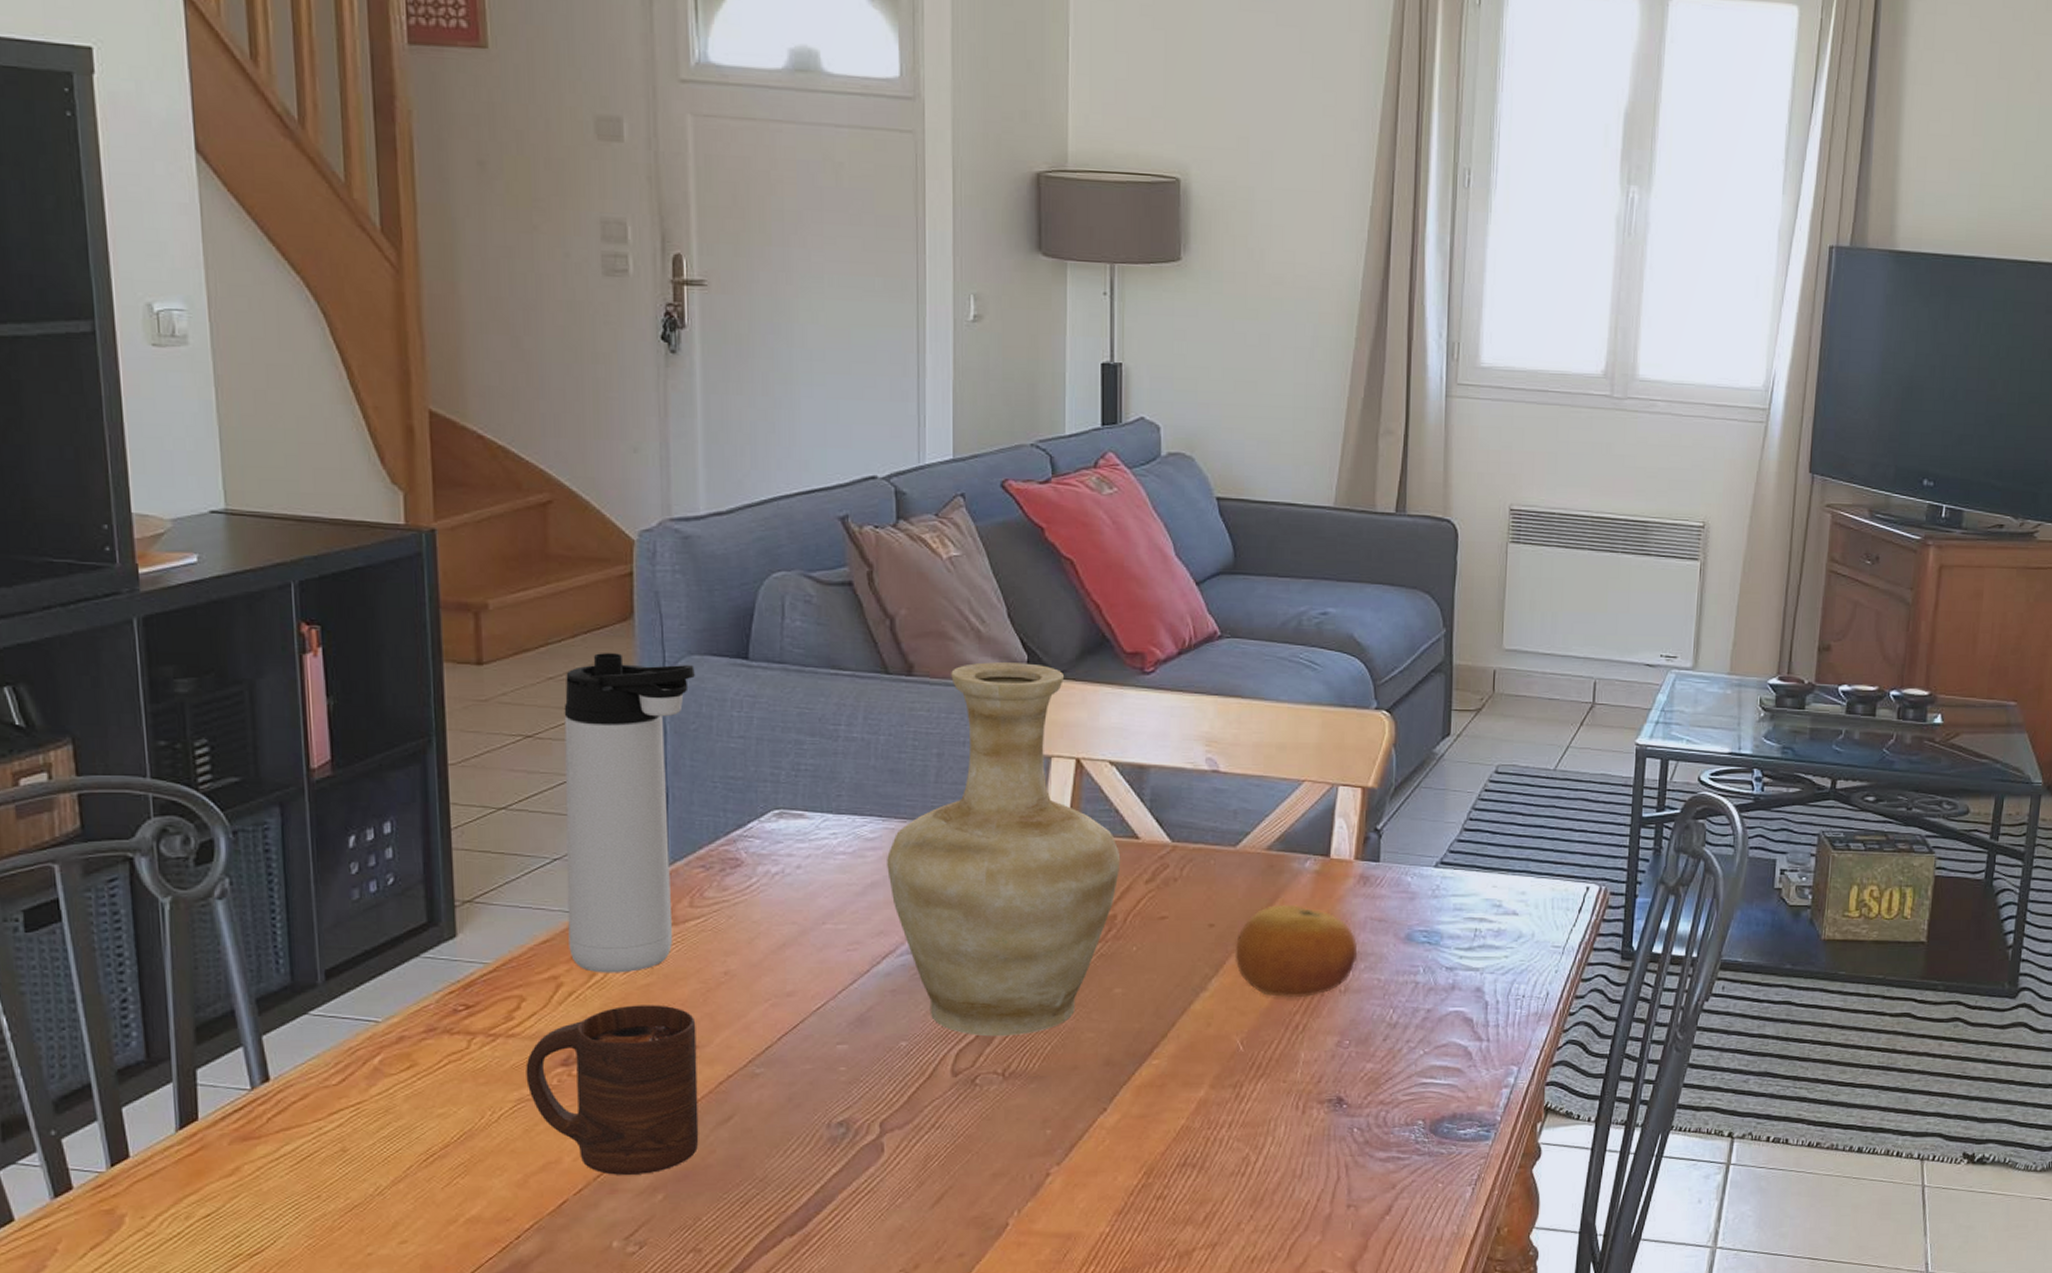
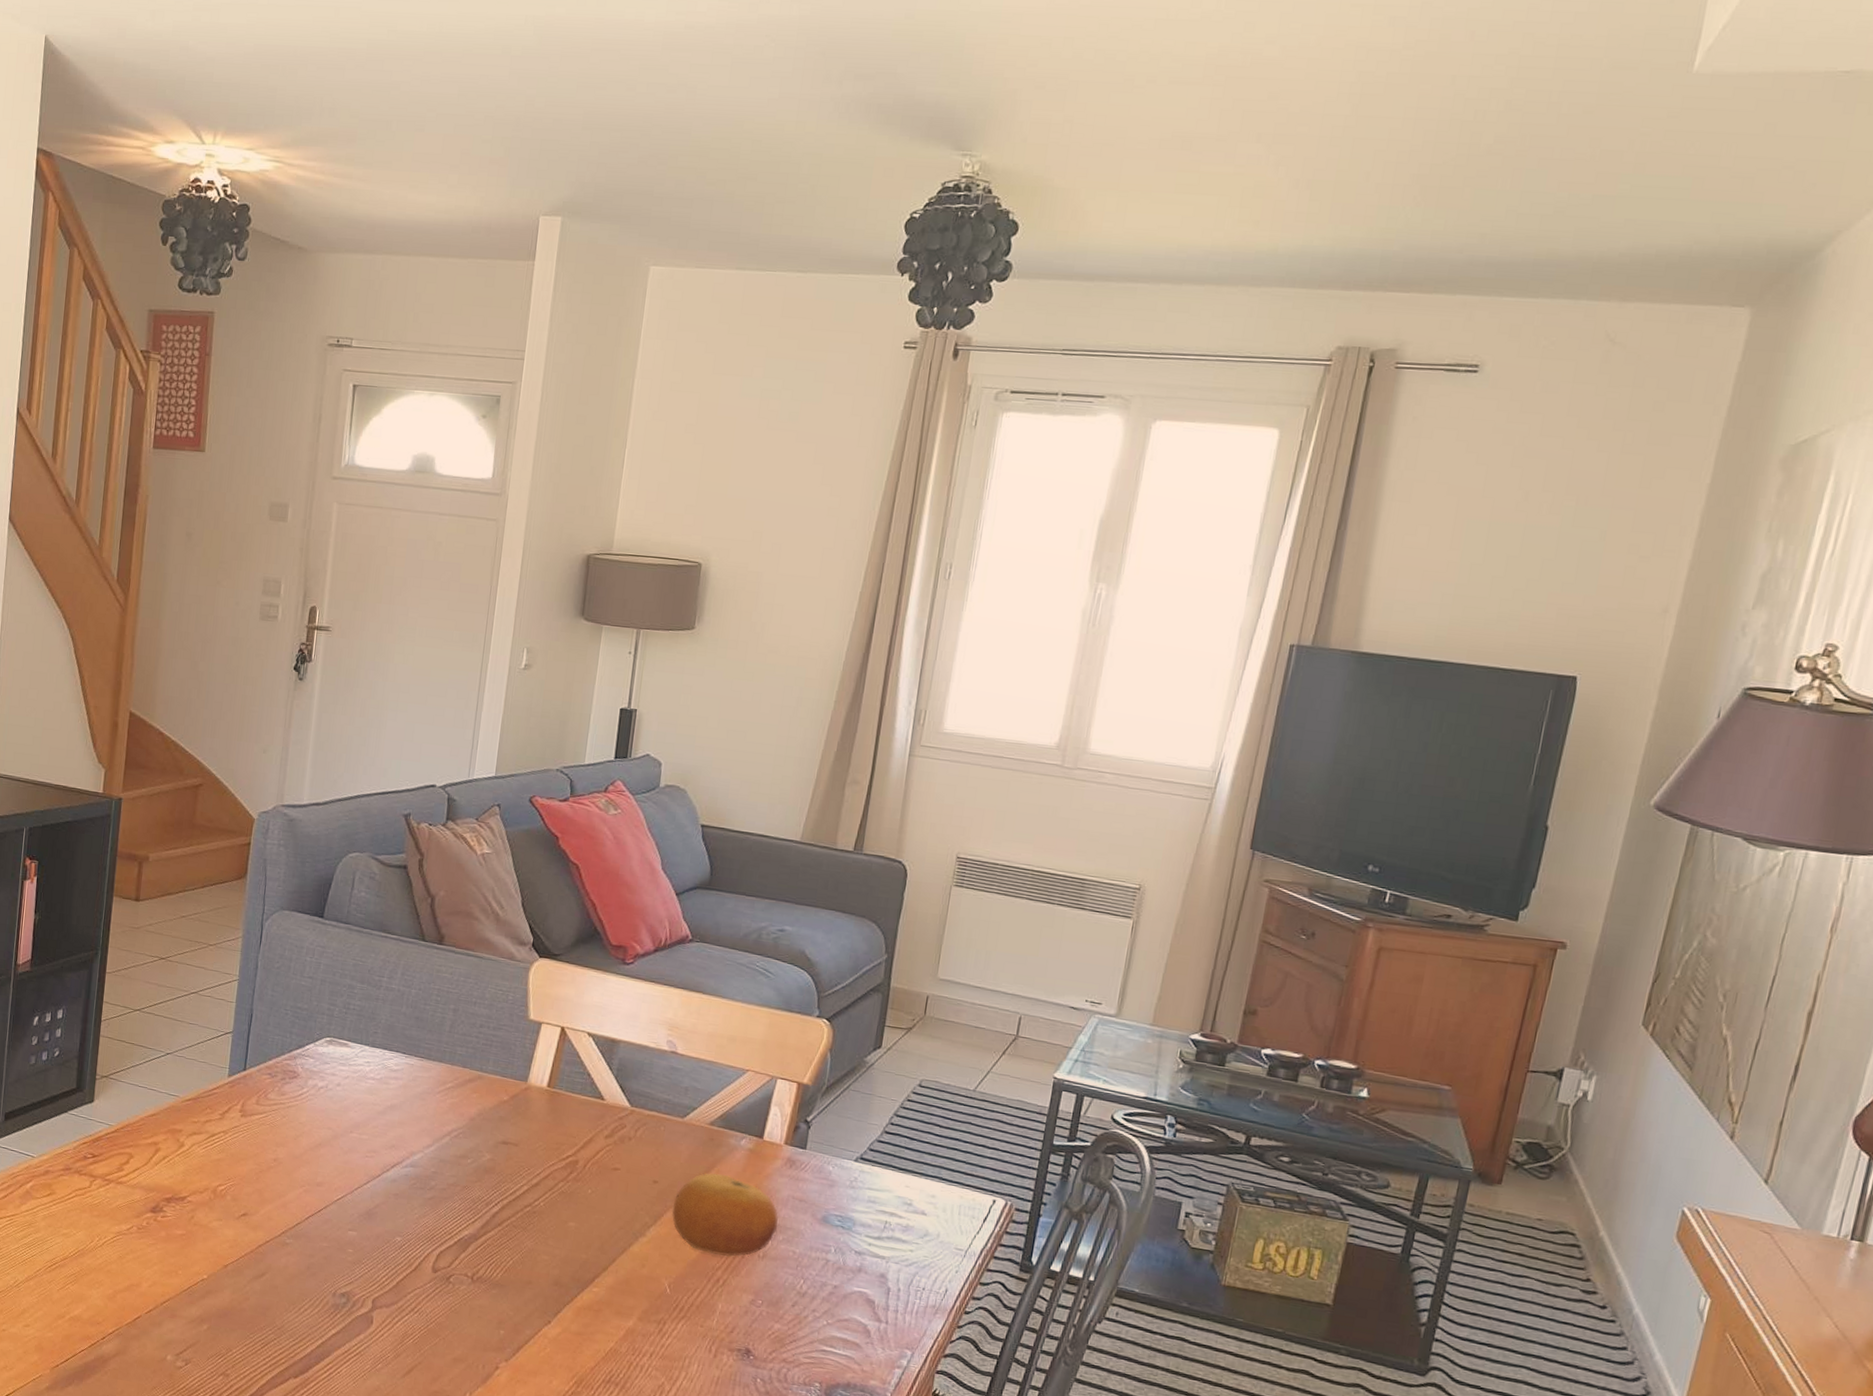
cup: present [526,1005,699,1175] -> none [125,1173,249,1308]
thermos bottle: present [564,653,695,973] -> none [168,901,284,1148]
vase: present [887,662,1121,1037] -> none [404,940,588,1248]

